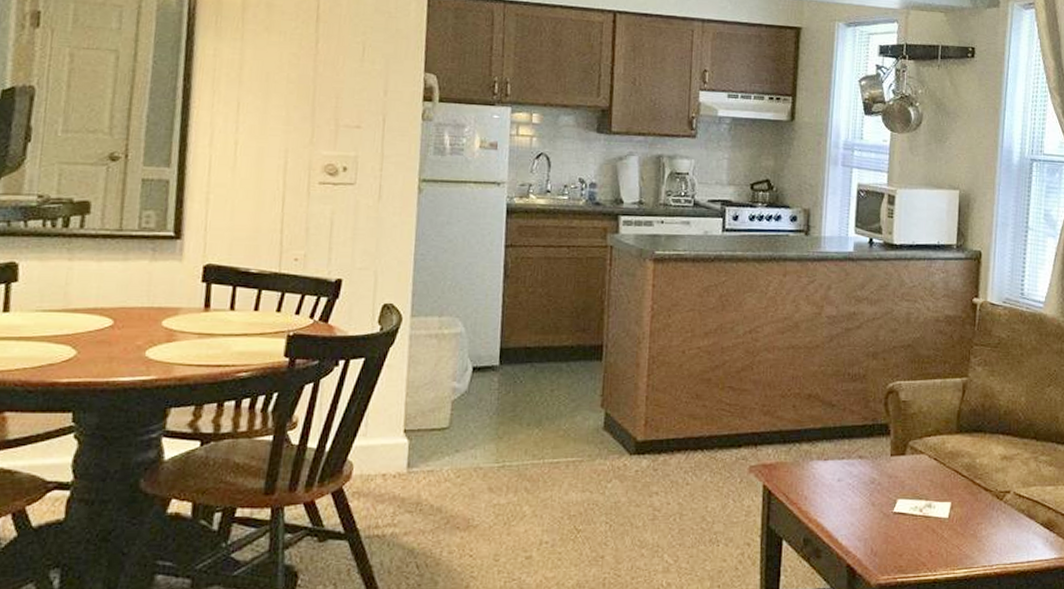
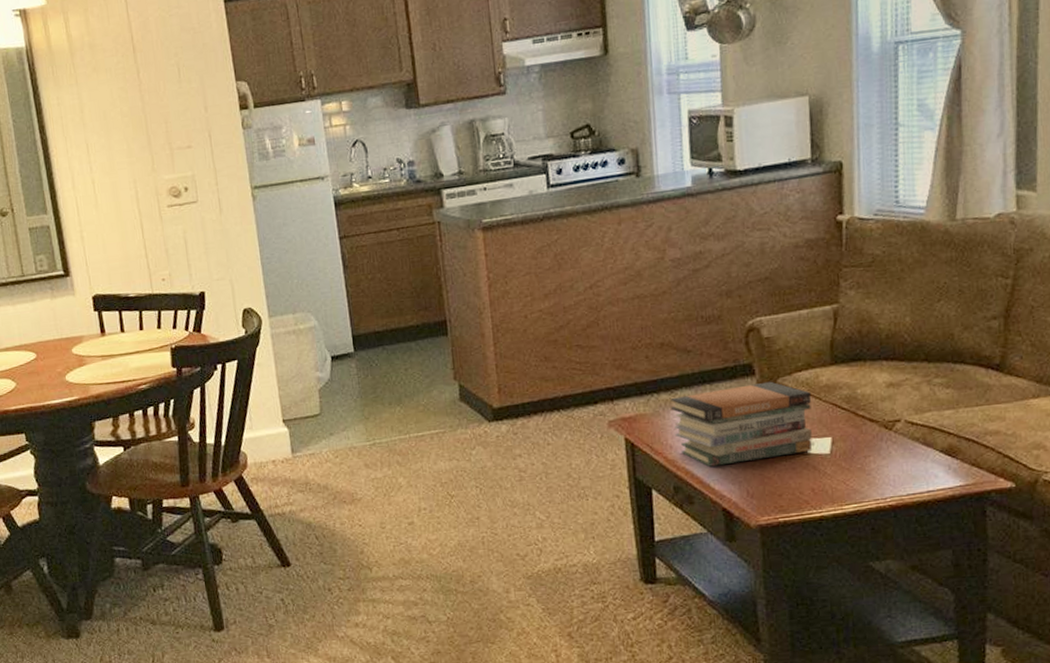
book stack: none [810,443,936,521] -> present [670,381,813,467]

